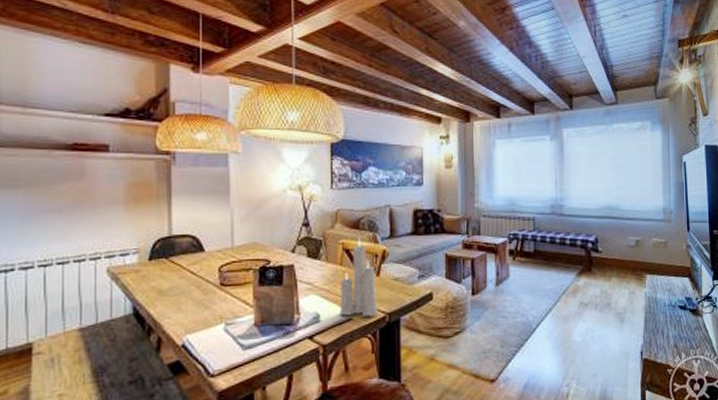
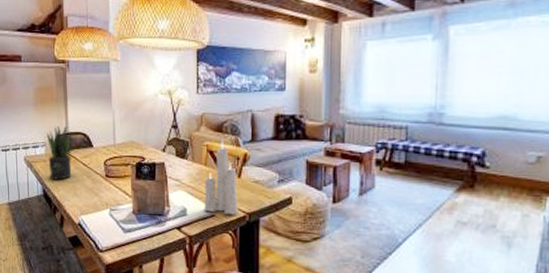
potted plant: none [140,227,176,294] -> present [46,125,72,180]

